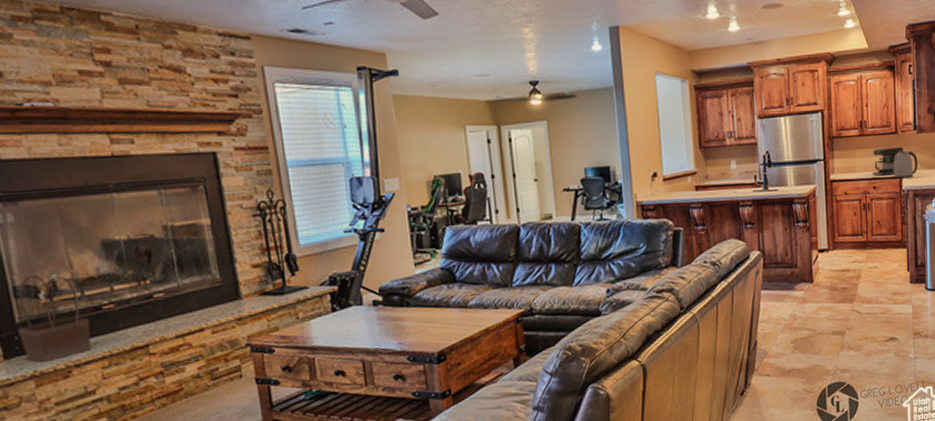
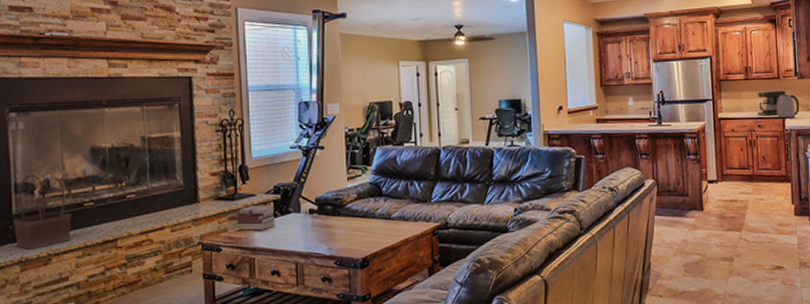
books: none [277,298,335,329] -> present [227,205,275,232]

